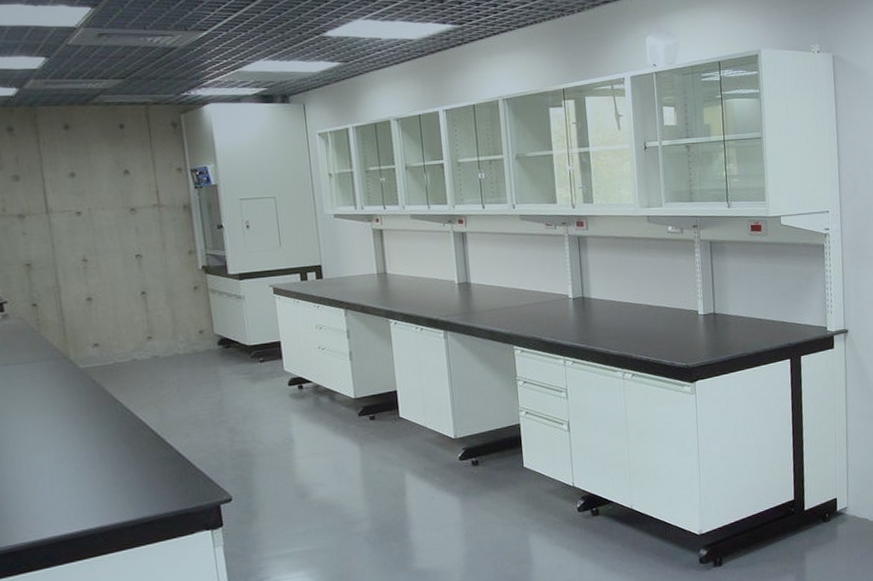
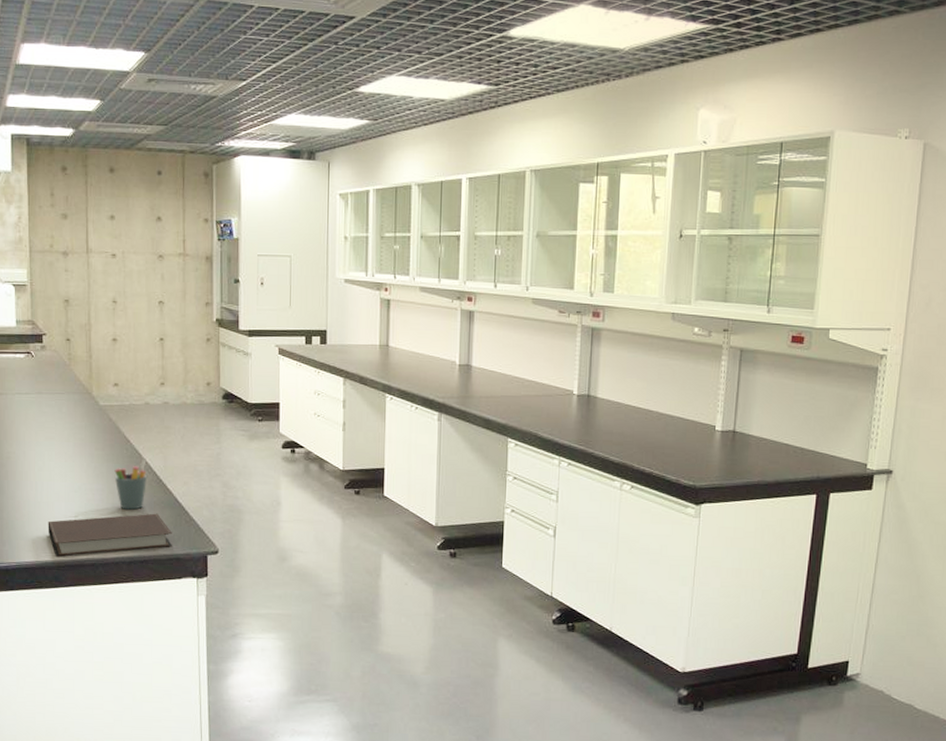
notebook: none [31,470,181,535] -> present [48,513,173,557]
pen holder: none [104,415,143,473] -> present [114,457,147,510]

